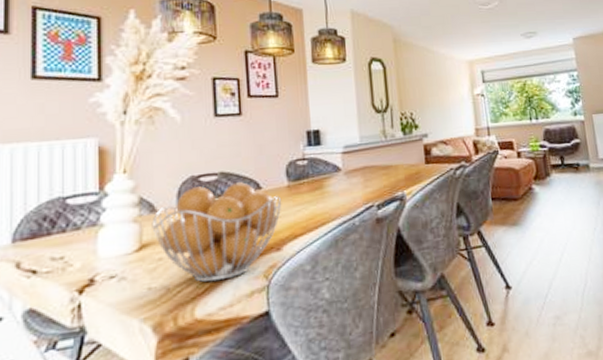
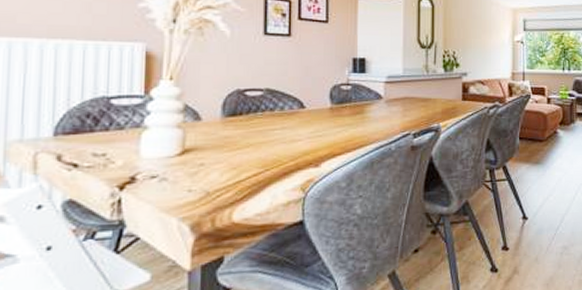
fruit basket: present [151,182,282,282] -> none [195,100,324,190]

